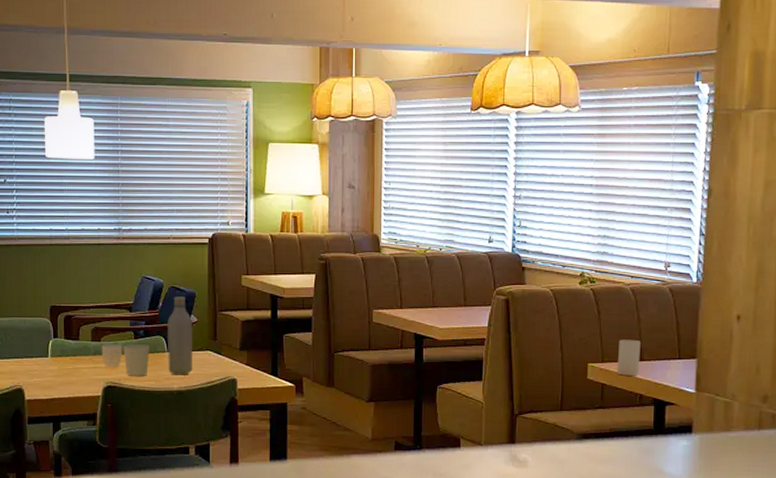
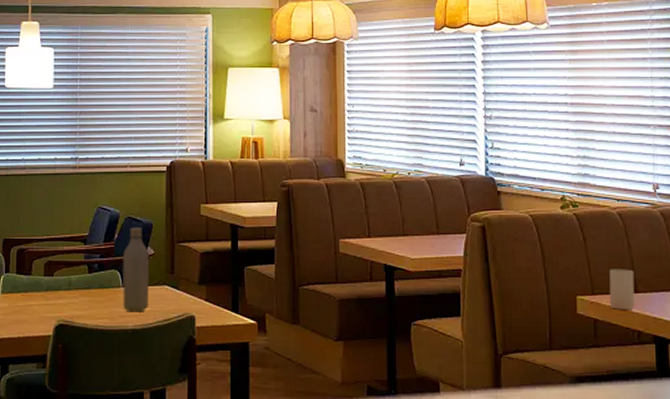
cup: present [101,344,123,370] -> none [53,279,76,307]
dixie cup: present [123,344,150,376] -> none [76,279,104,313]

